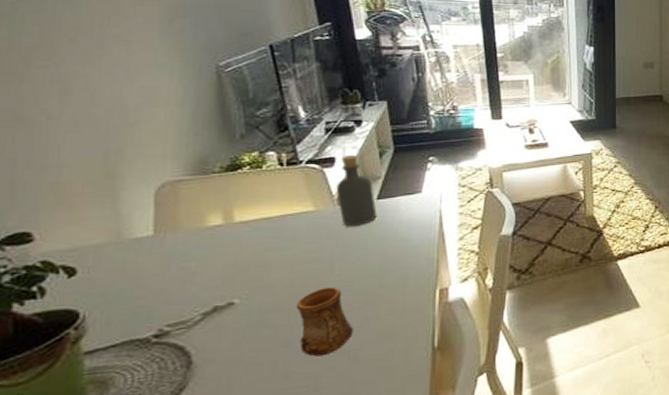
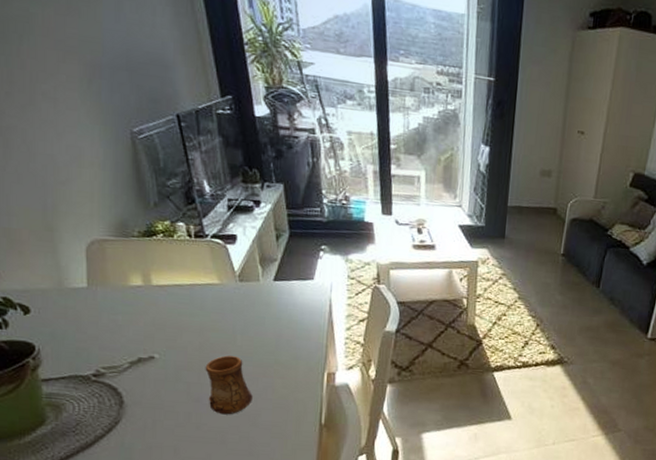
bottle: present [336,154,377,227] -> none [237,233,274,304]

